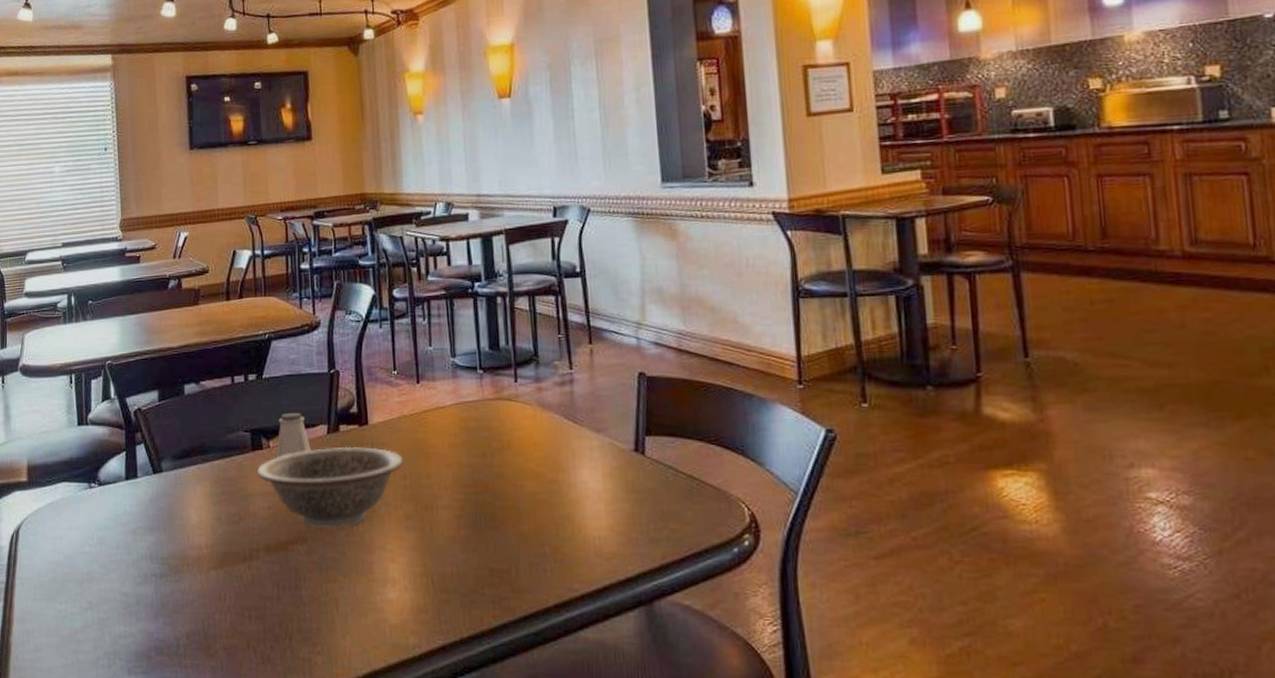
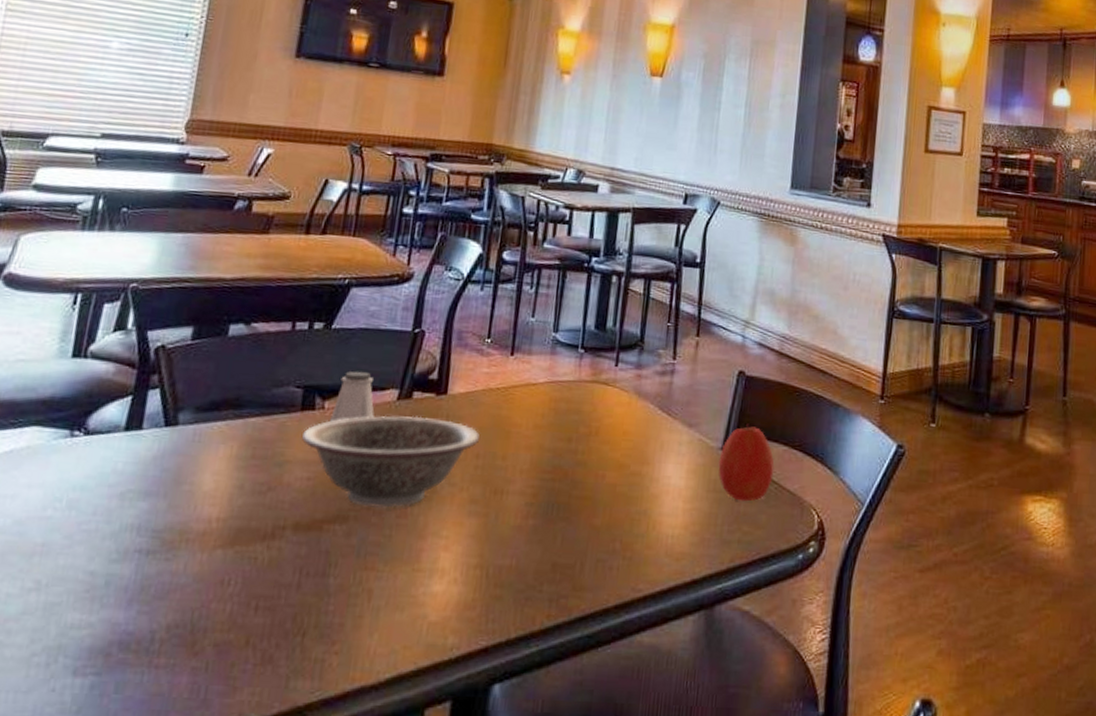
apple: none [633,423,693,500] -> present [718,423,775,502]

